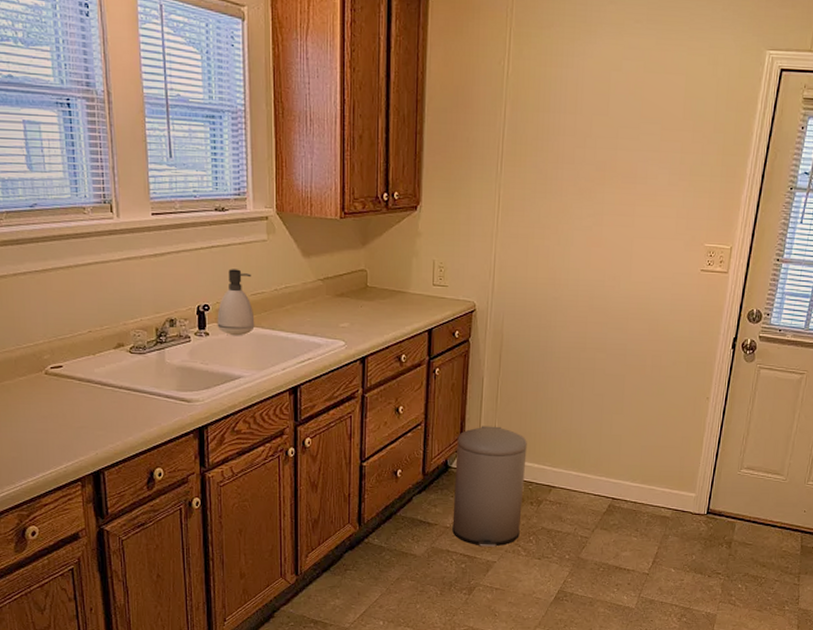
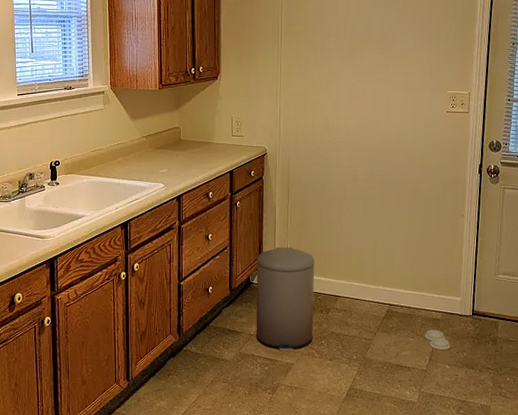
soap dispenser: present [217,269,255,336] -> none [65,132,94,184]
pet bowl: none [650,528,678,553] -> present [425,329,450,351]

